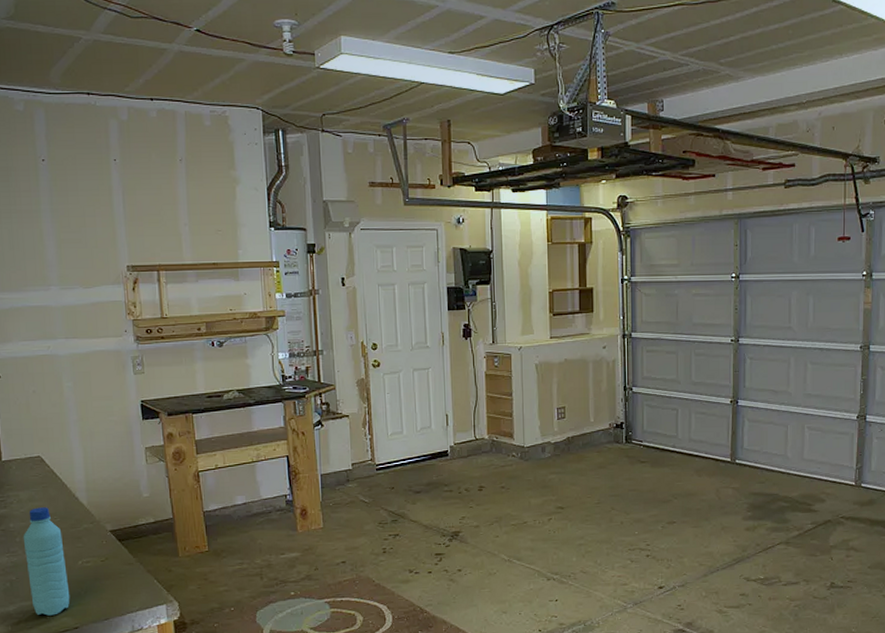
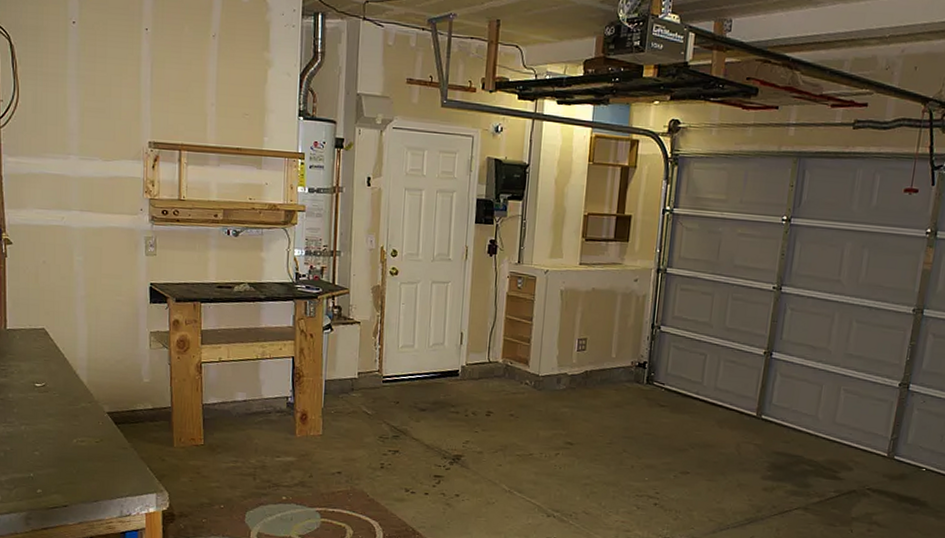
water bottle: present [23,507,70,616] -> none [20,380,62,491]

